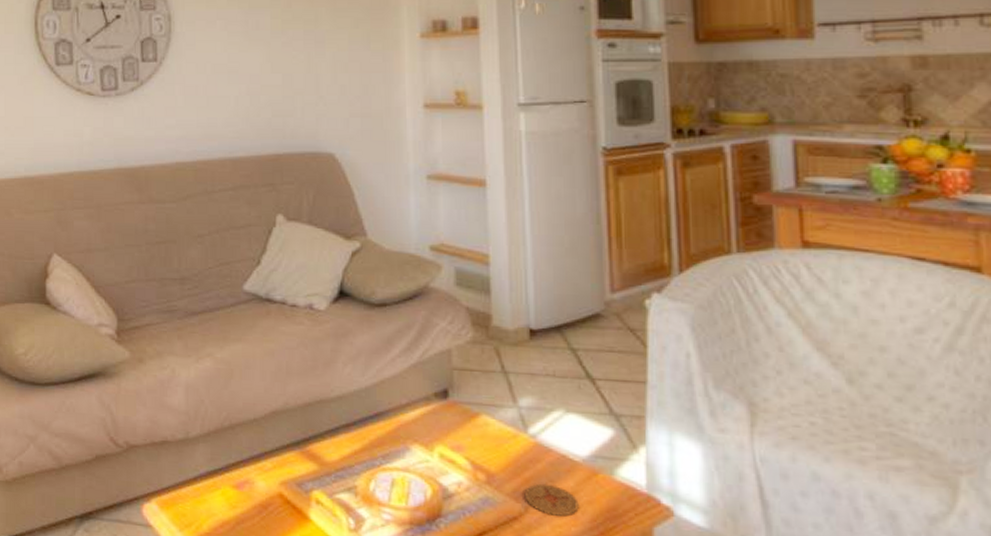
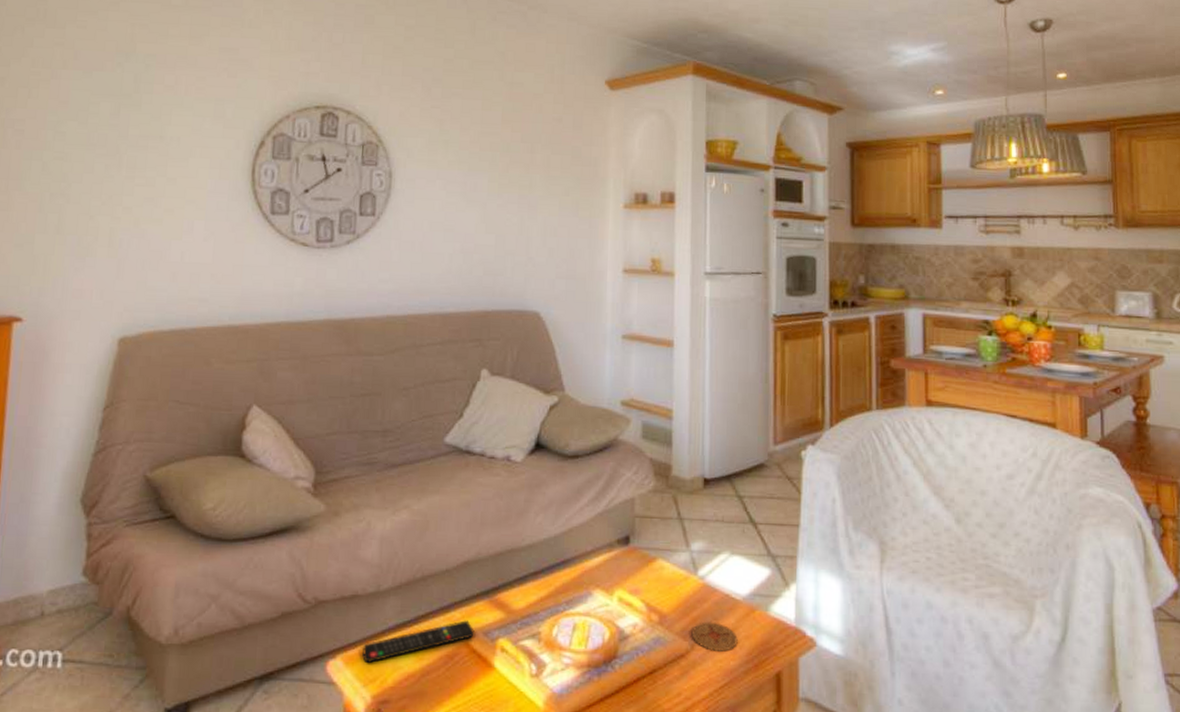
remote control: none [176,470,289,508] -> present [362,620,476,663]

